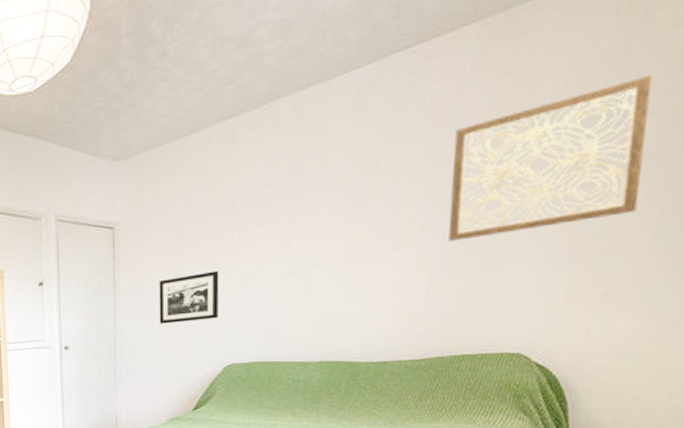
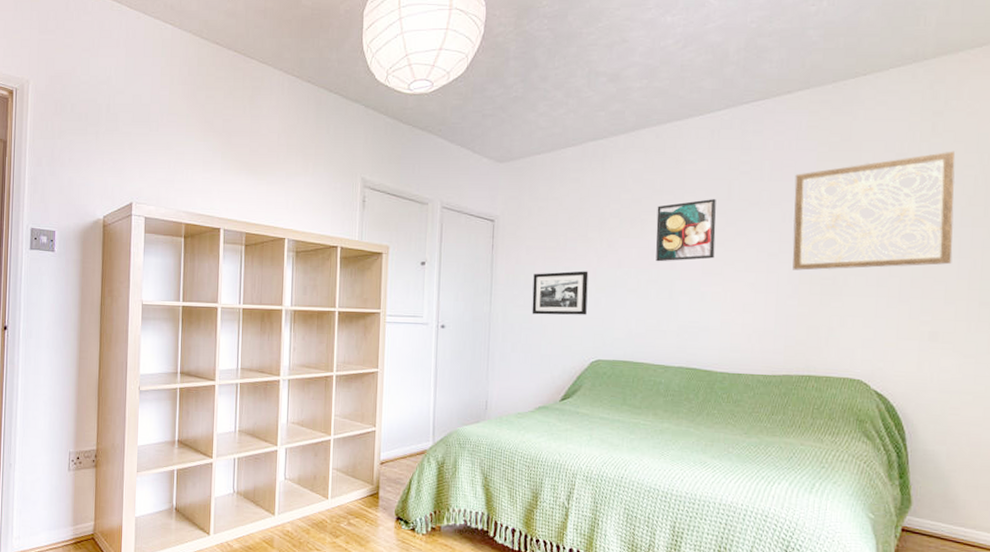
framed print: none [293,170,362,251] -> present [656,198,716,262]

